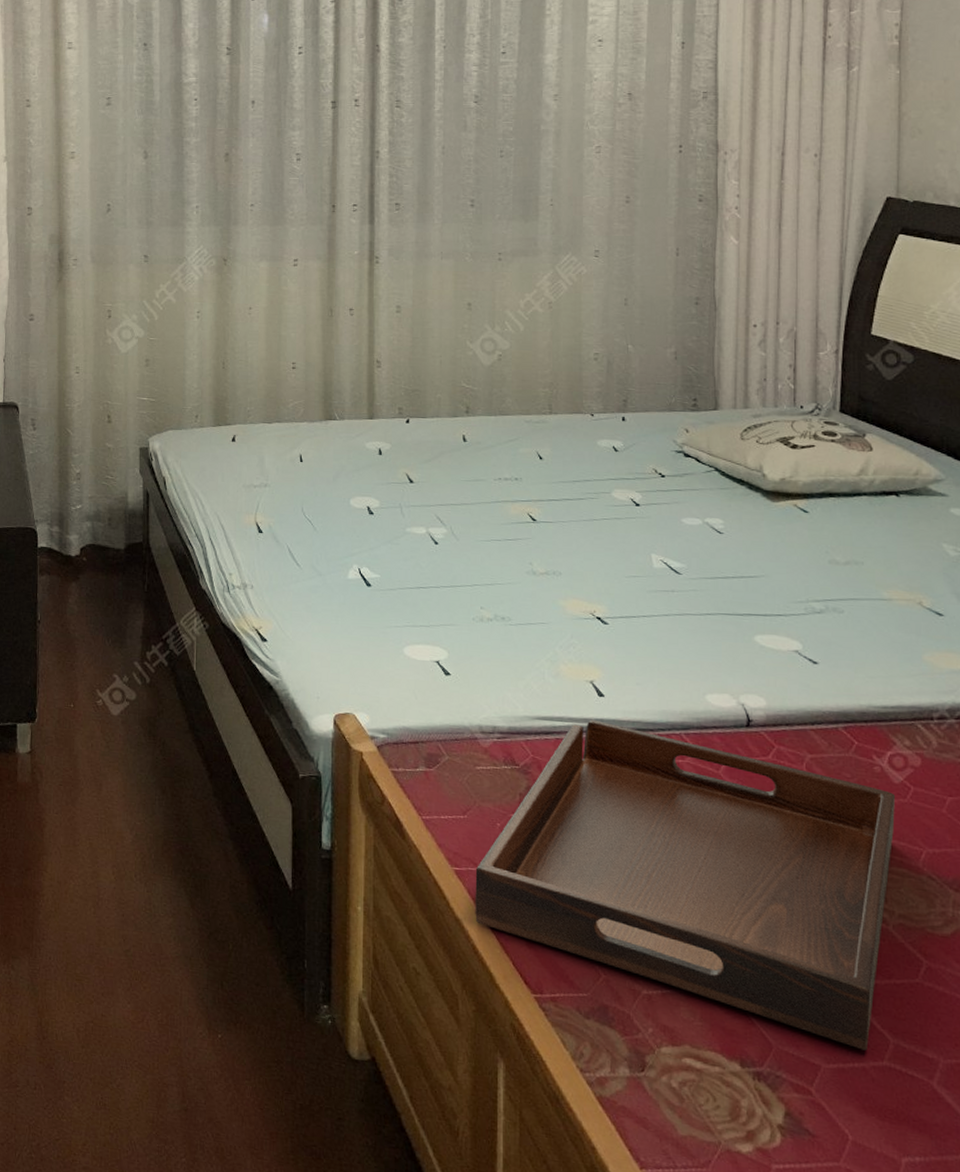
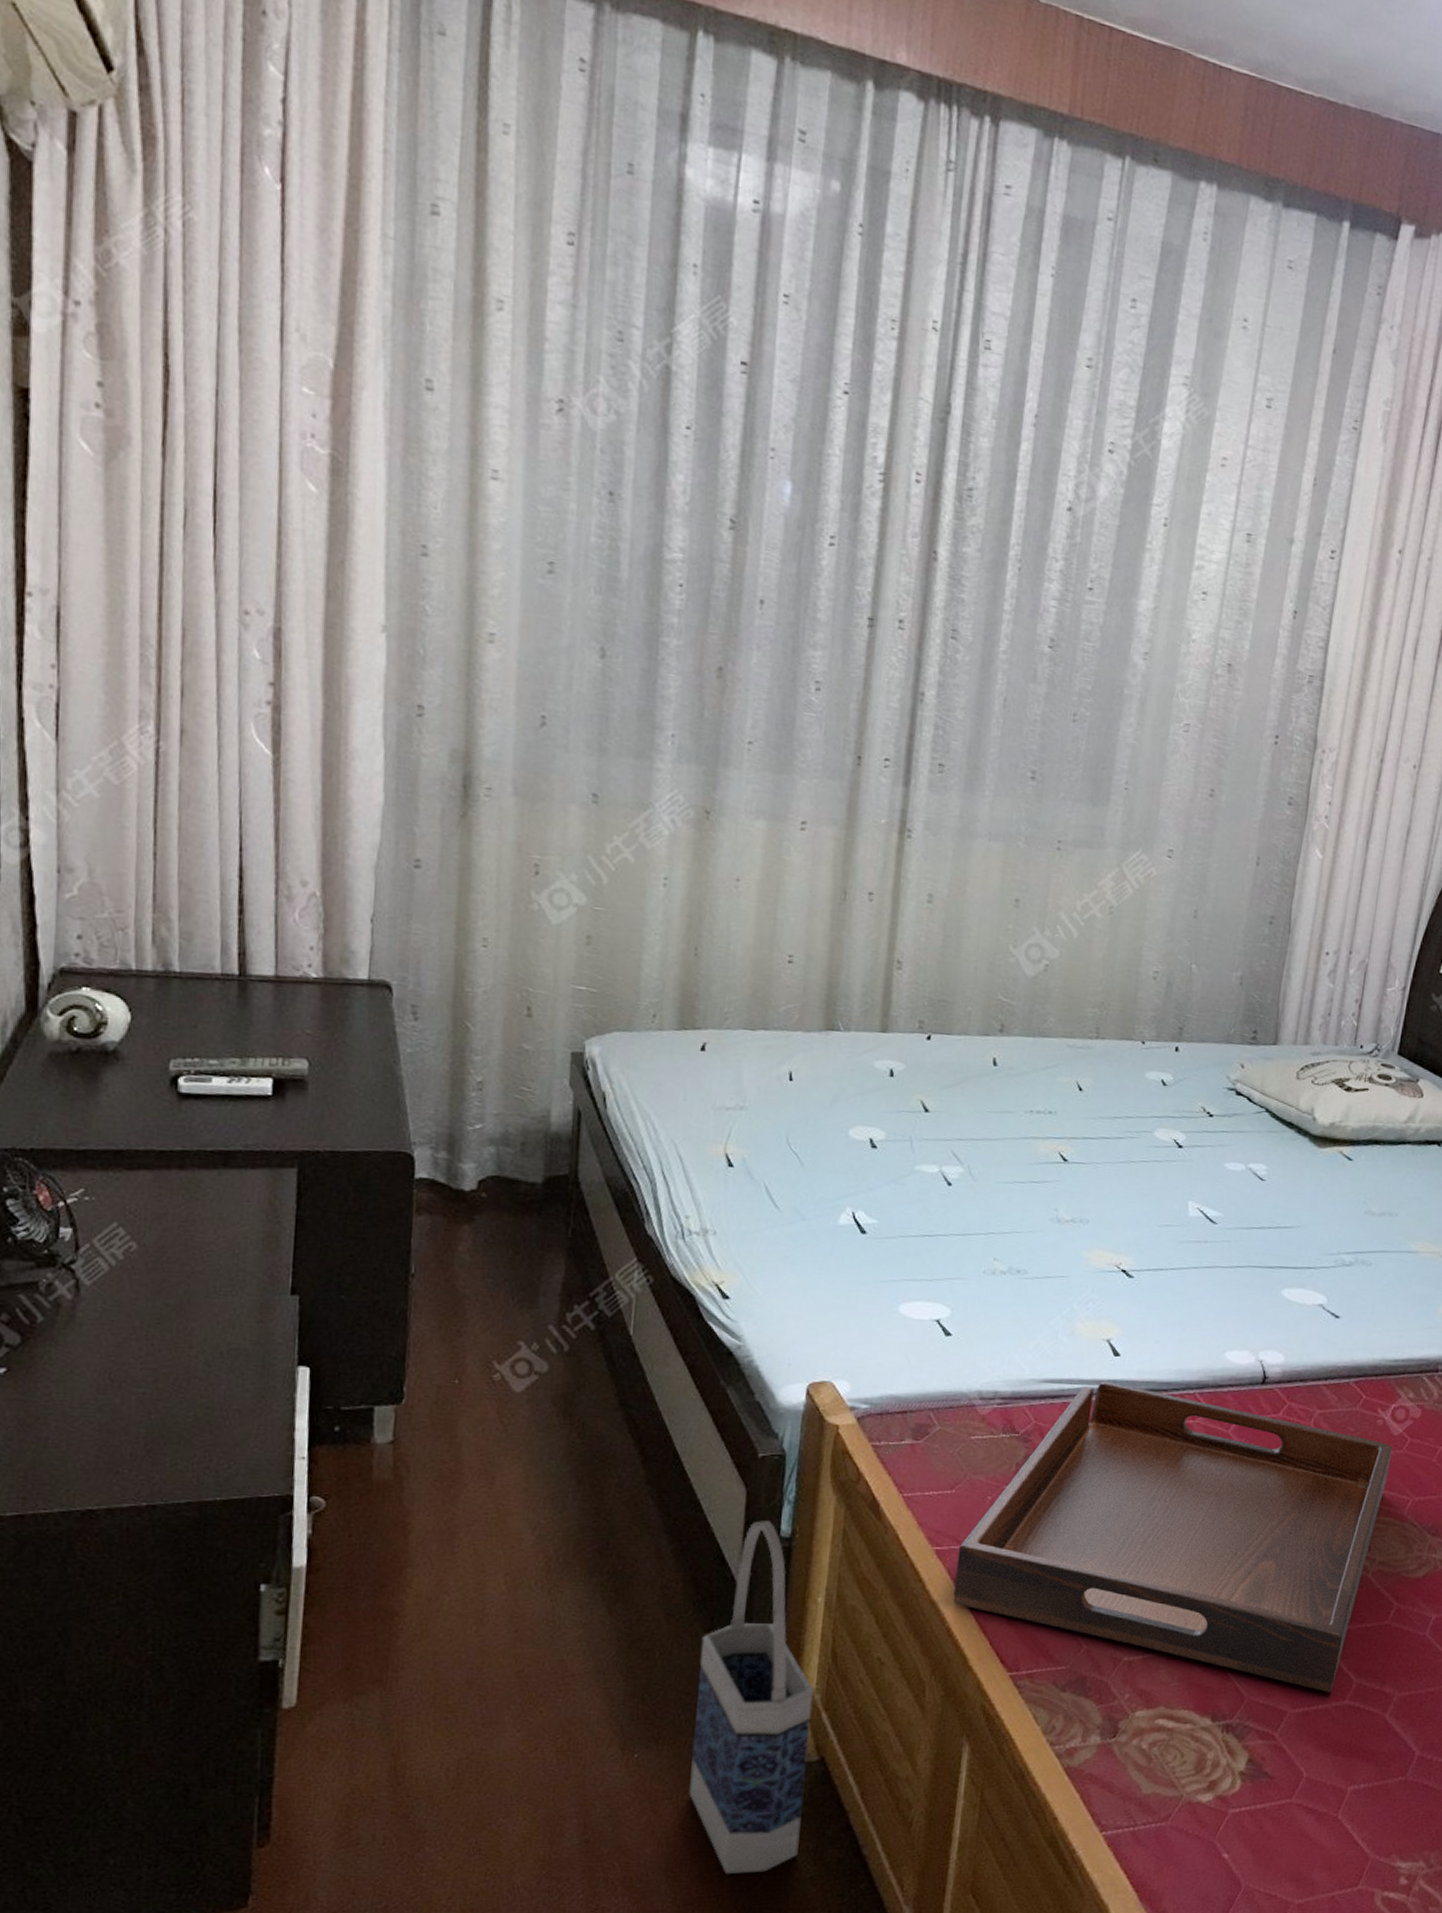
bag: none [264,833,361,1161] -> present [689,1520,814,1874]

